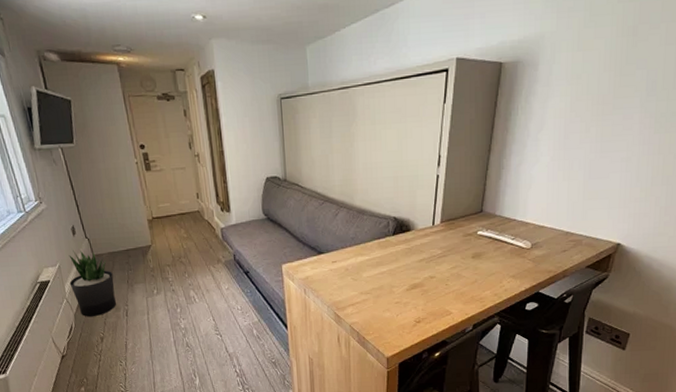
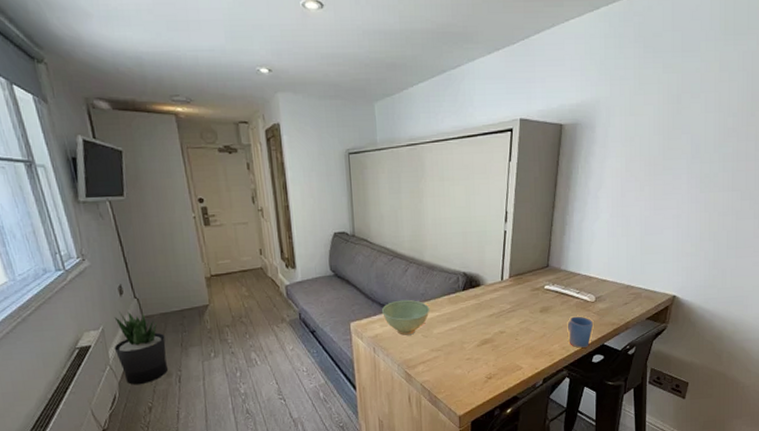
bowl: none [312,243,360,278] -> present [381,299,430,335]
mug: none [500,262,529,295] -> present [567,316,594,348]

